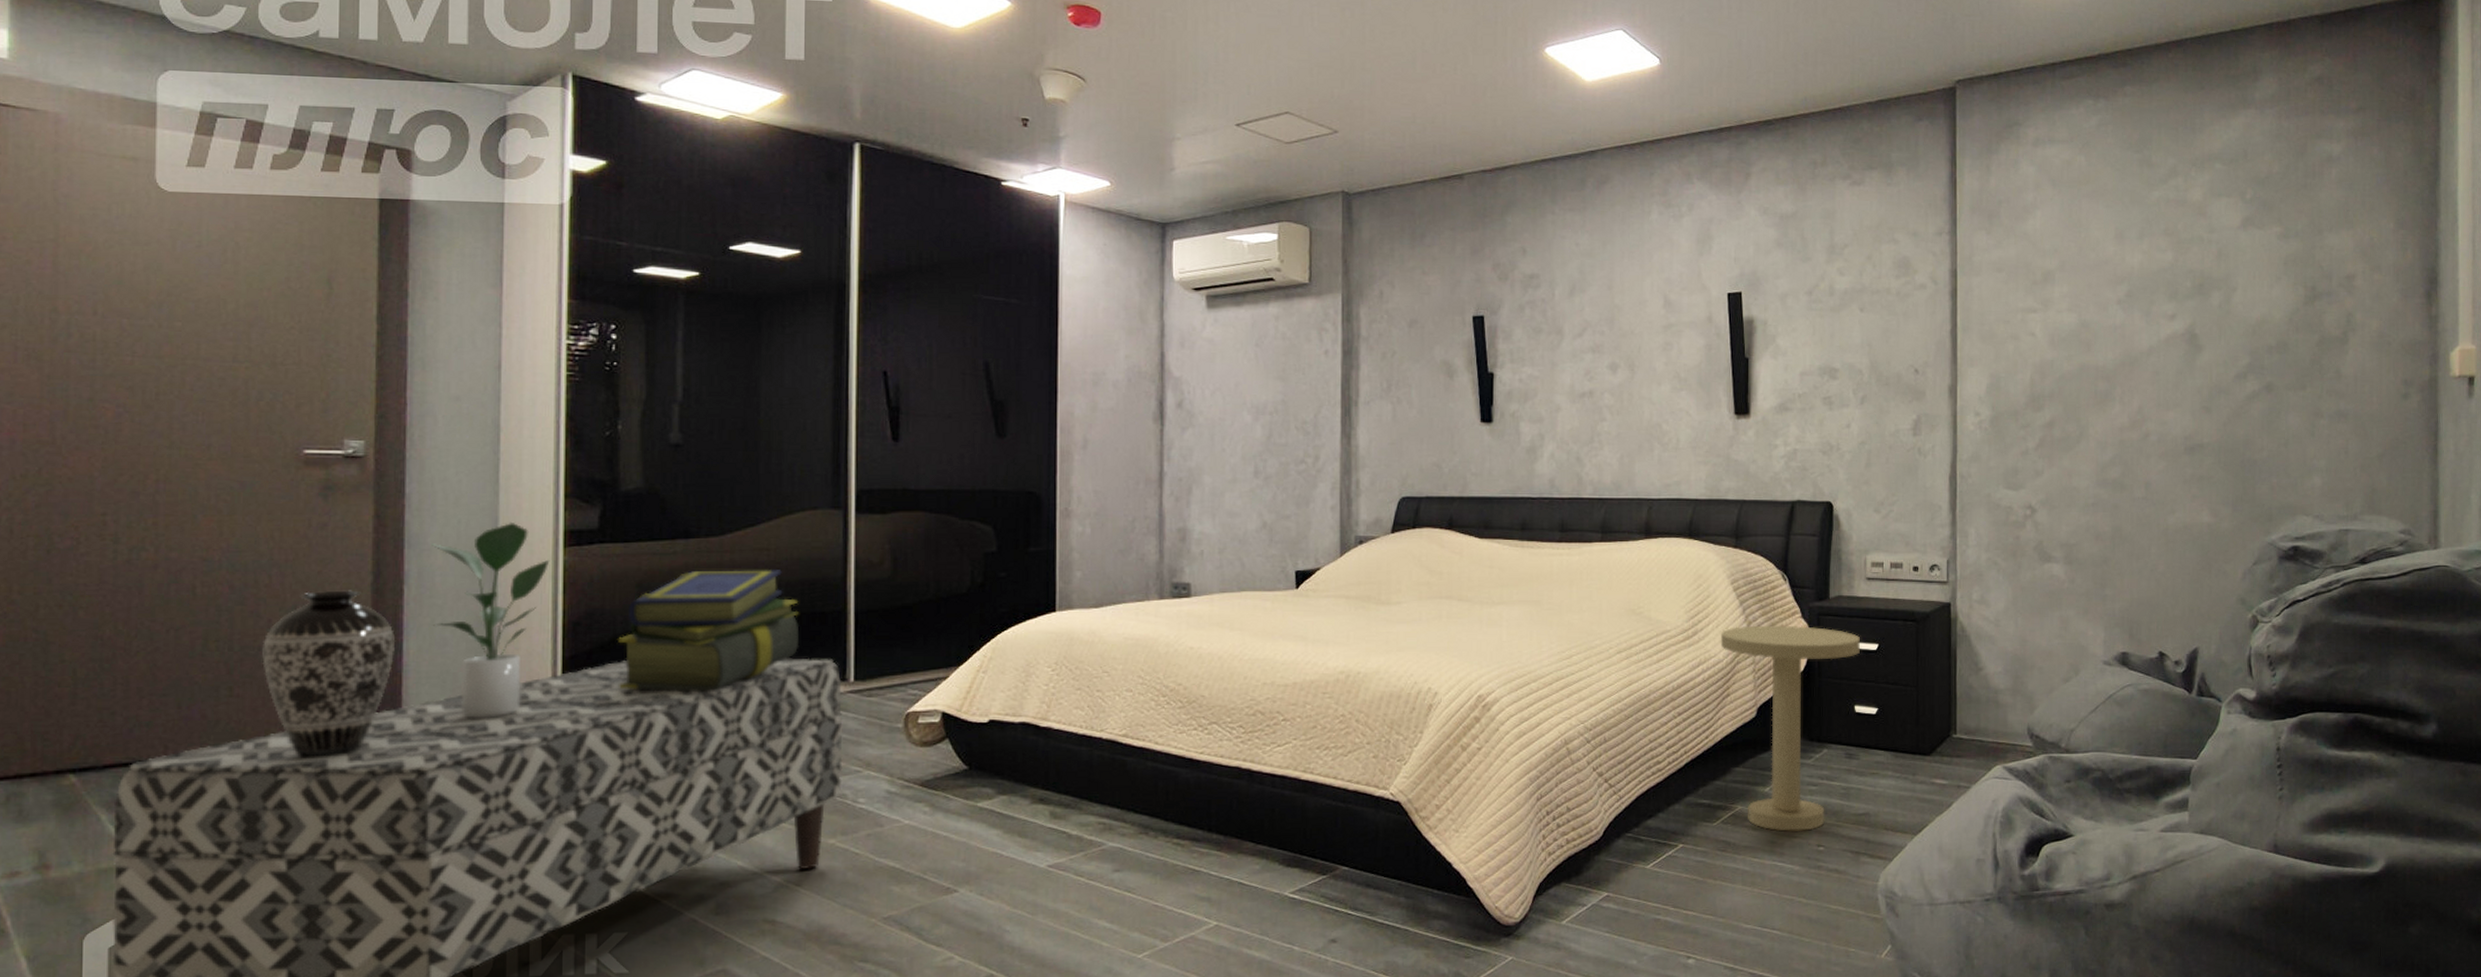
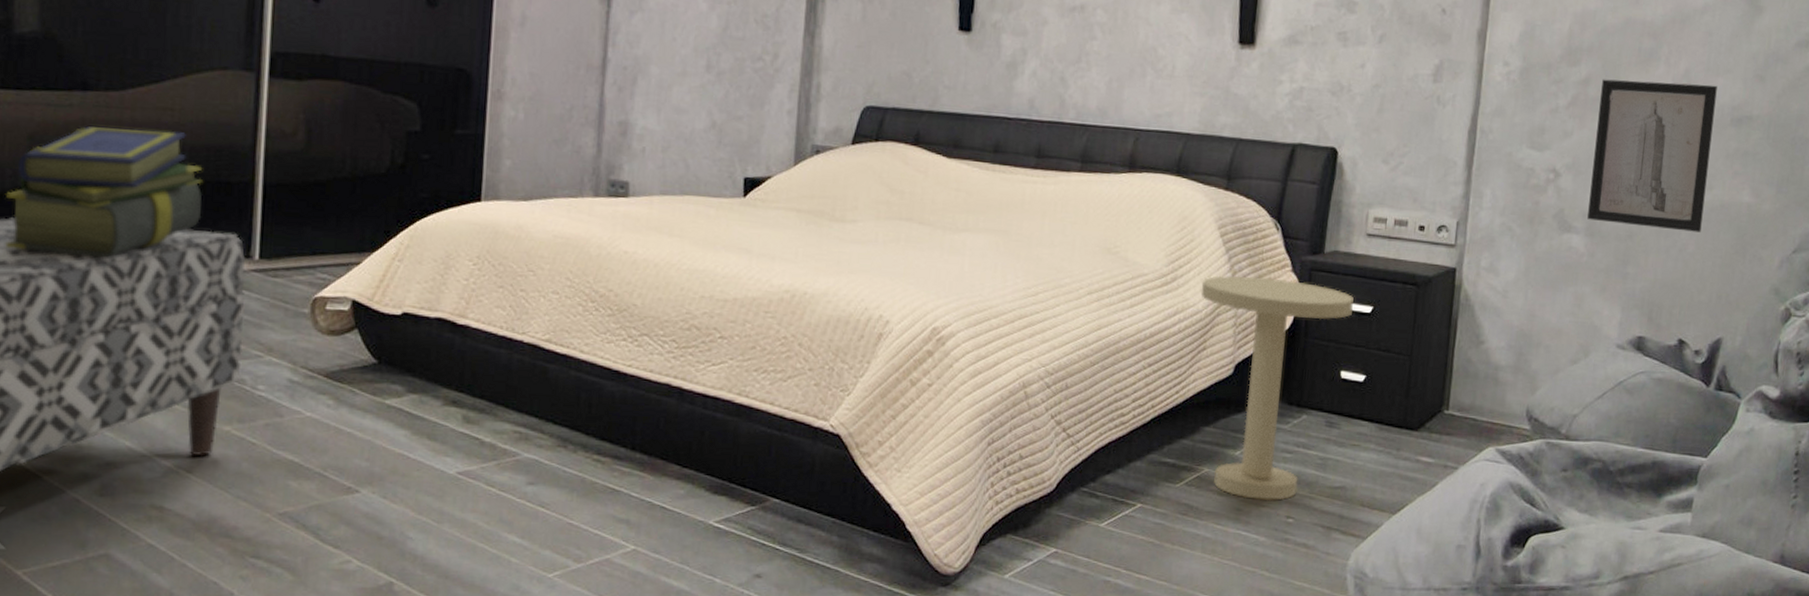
wall art: none [2065,419,2169,553] -> present [1587,79,1718,232]

